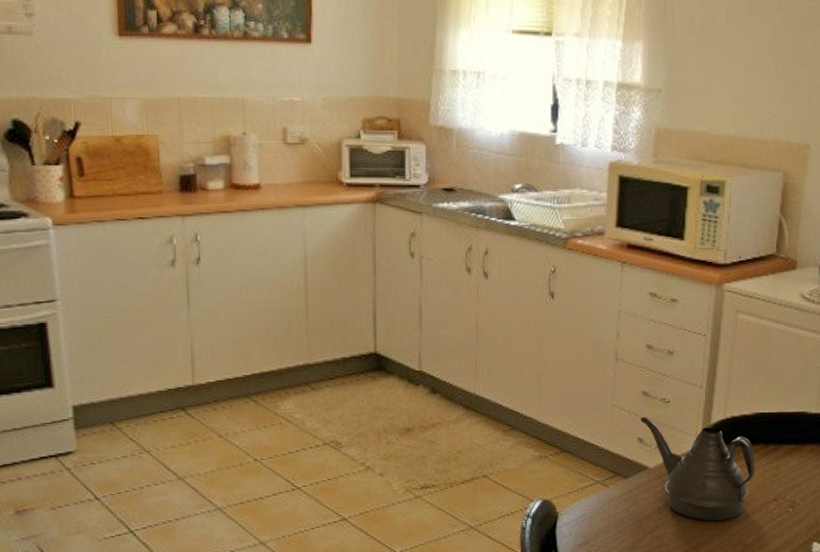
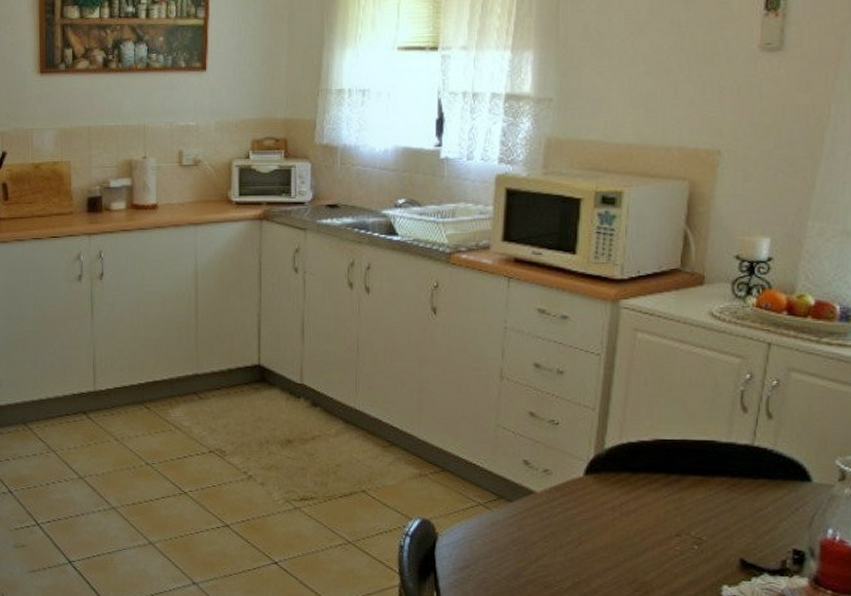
teapot: present [640,416,755,521] -> none [526,438,655,554]

